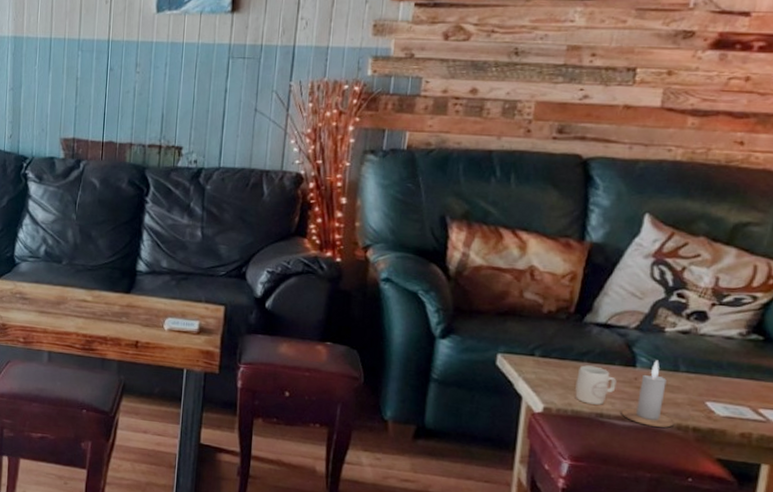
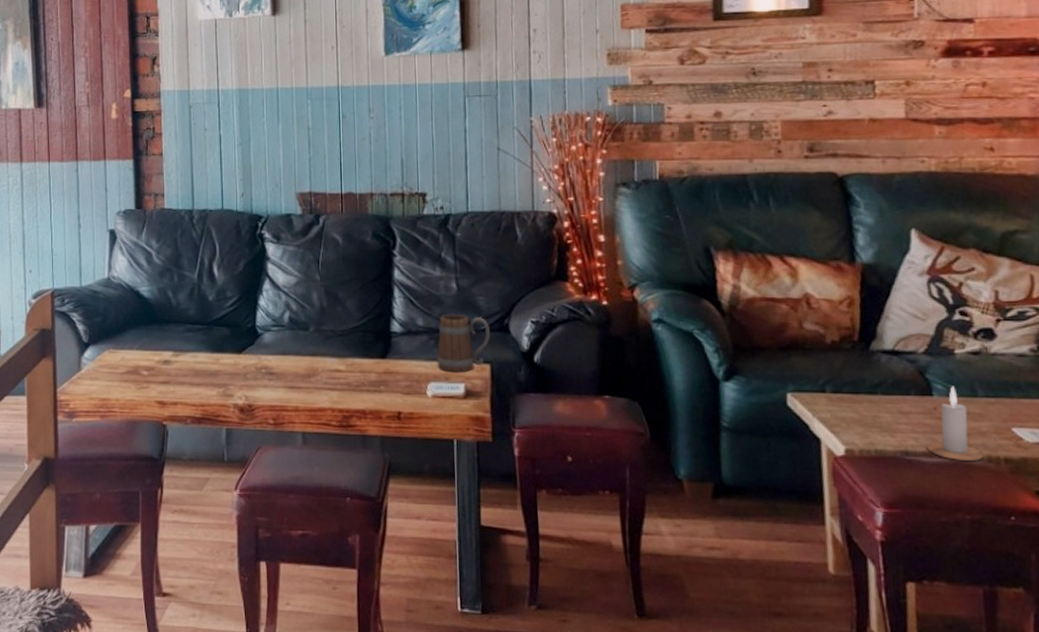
beer mug: none [176,258,228,311] -> present [436,313,490,372]
mug: present [575,365,617,405] -> none [873,398,917,441]

